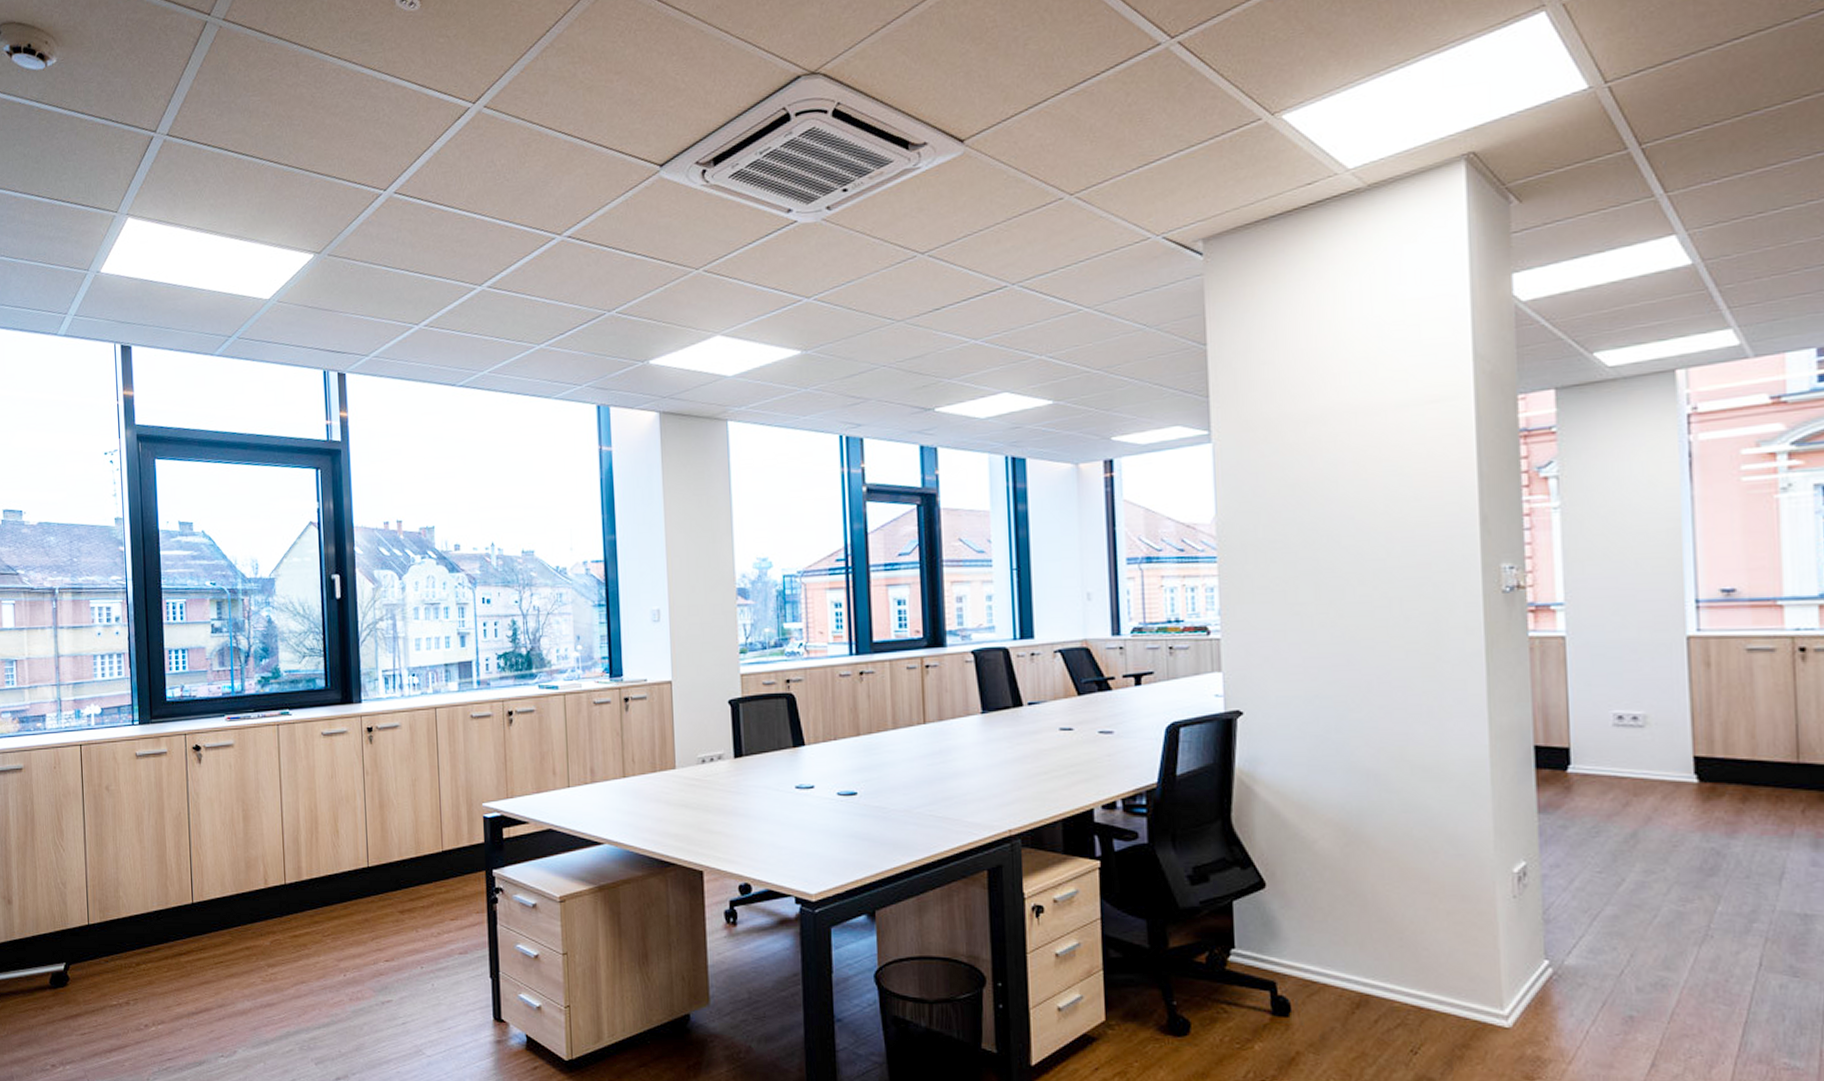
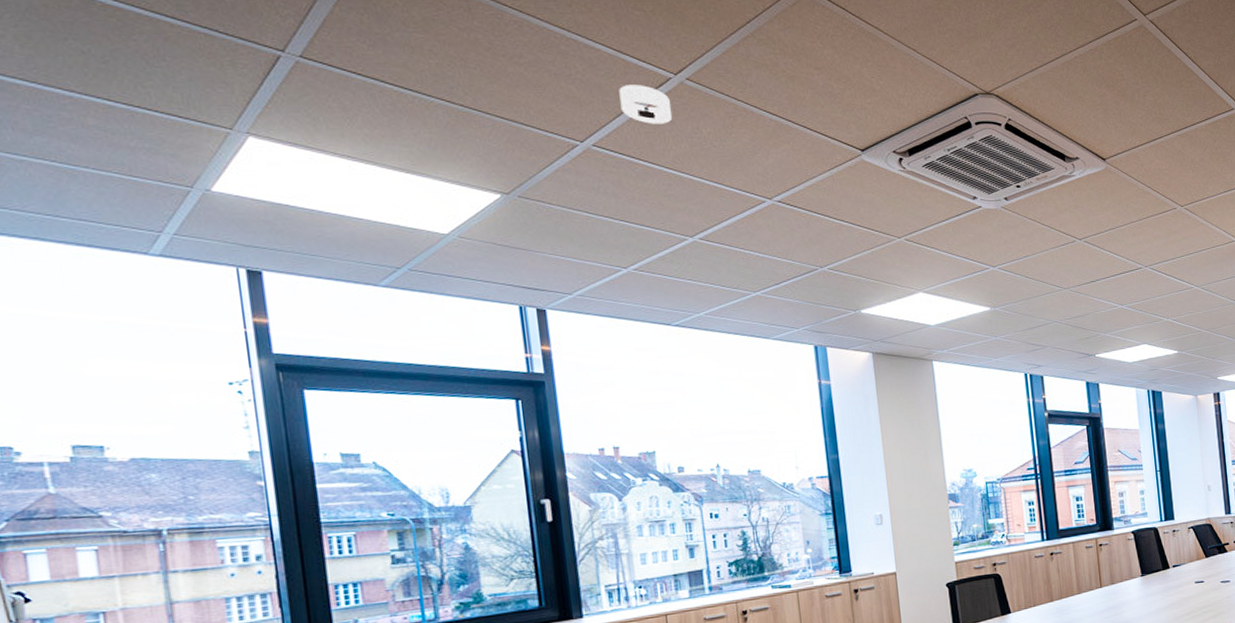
smoke detector: none [420,119,469,163] -> present [619,85,673,124]

